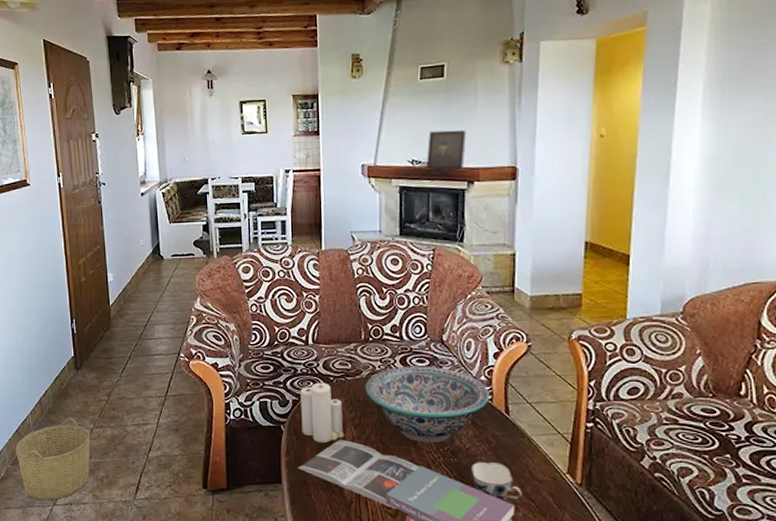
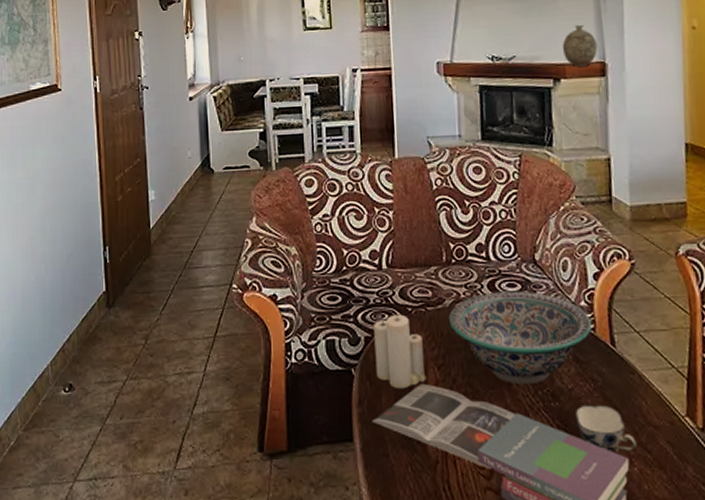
basket: present [15,417,91,501] -> none [30,367,123,475]
picture frame: present [427,130,466,170] -> none [508,23,549,67]
decorative vase: none [477,131,510,170] -> present [562,24,598,66]

